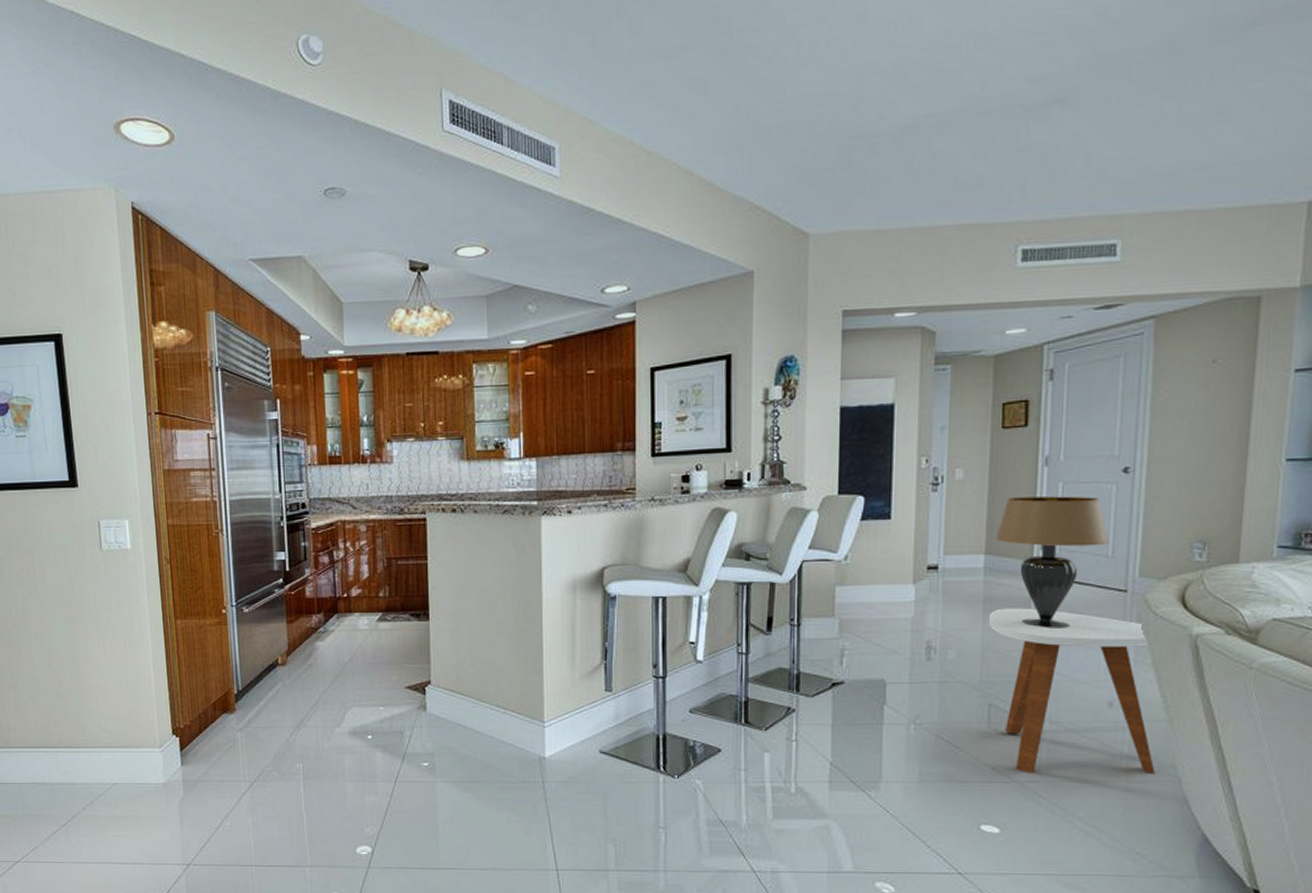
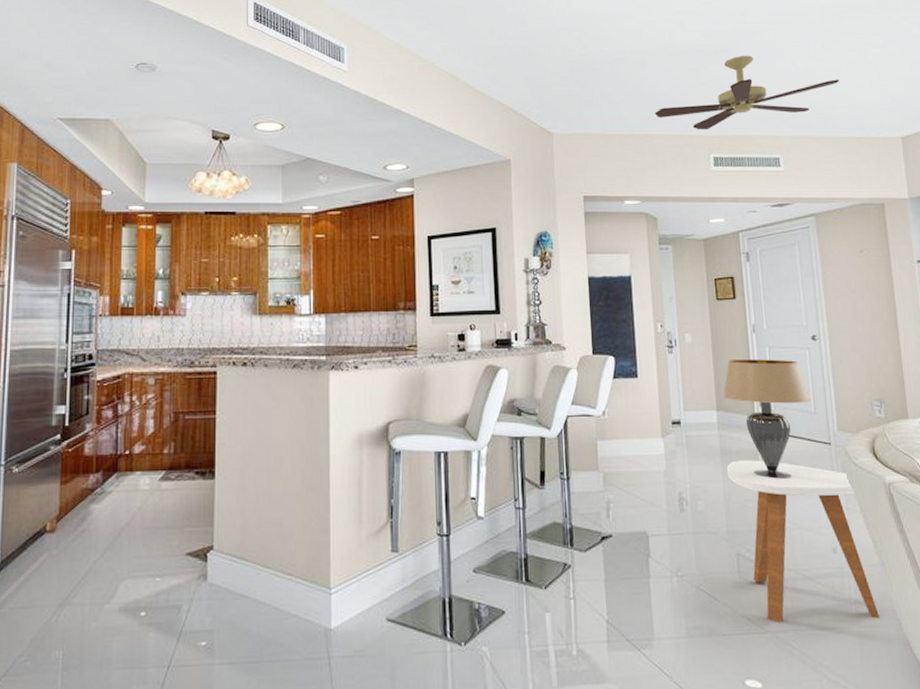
ceiling fan: none [947,103,1227,215] -> present [654,55,839,130]

